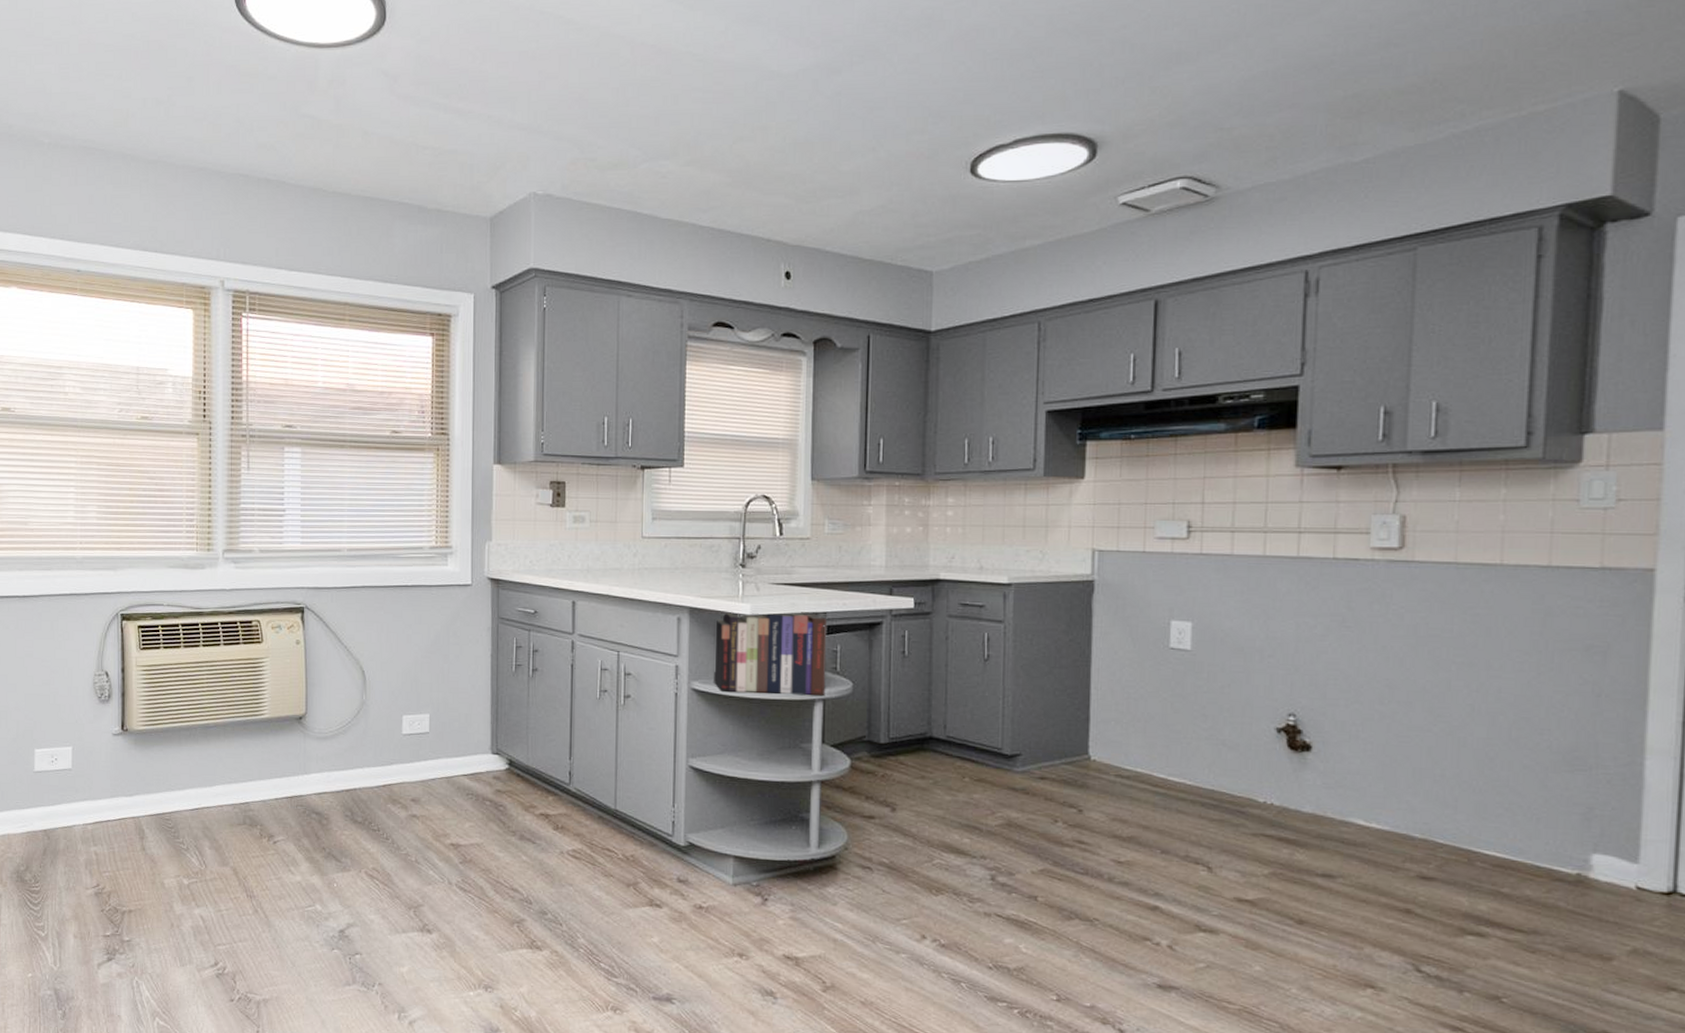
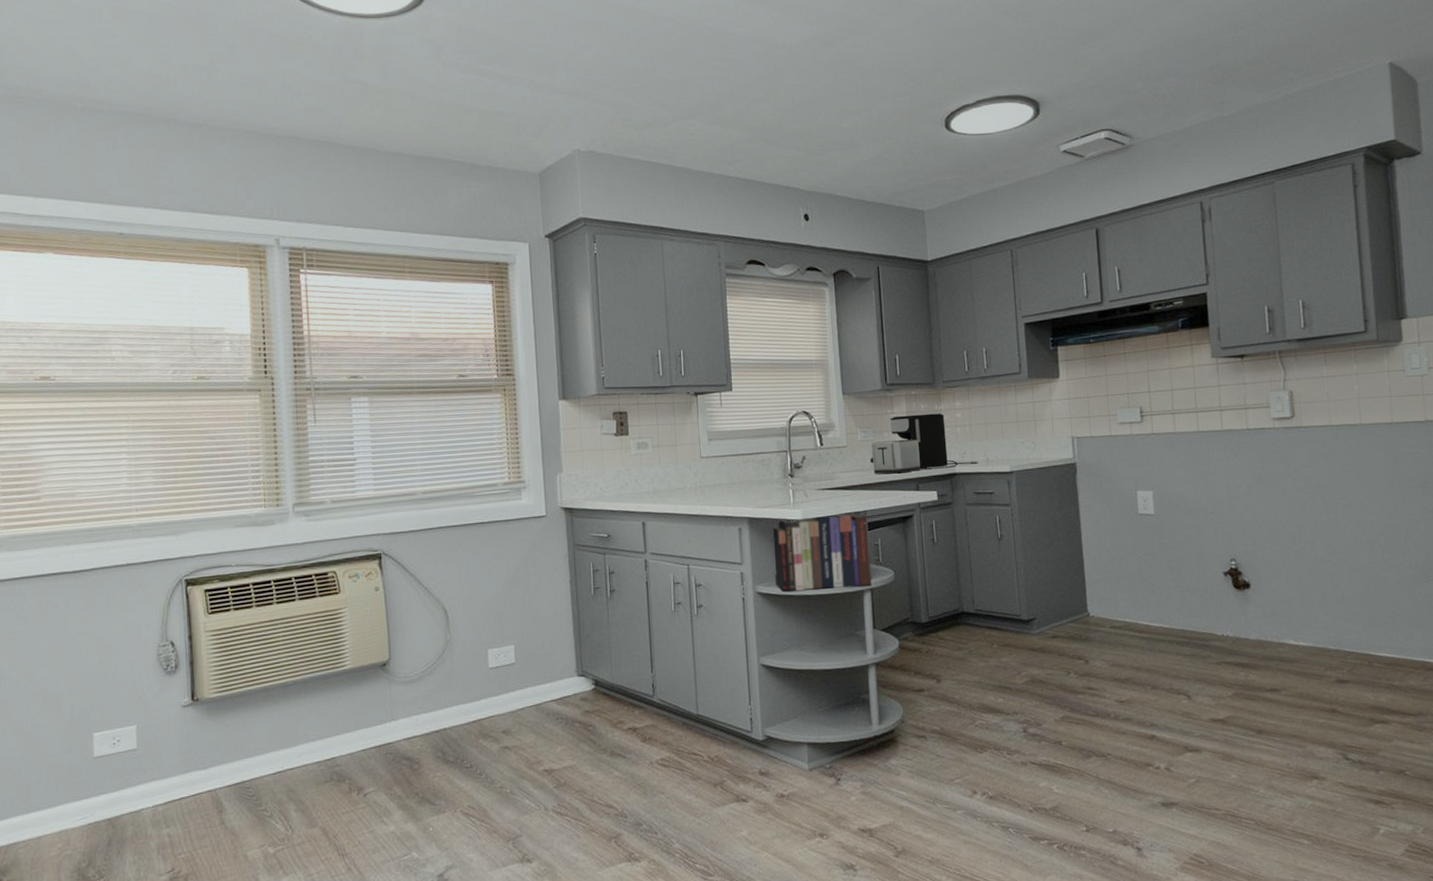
toaster: none [836,535,898,574] -> present [869,438,921,474]
coffee maker: none [864,508,971,573] -> present [889,413,980,470]

